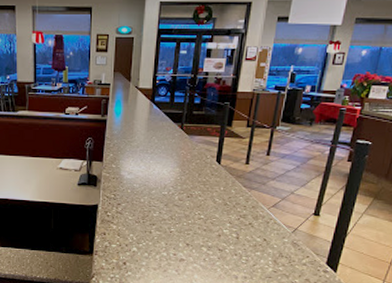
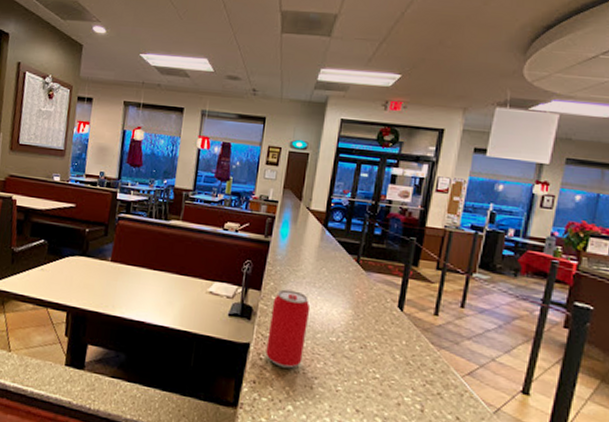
beverage can: none [111,158,145,220] -> present [265,289,311,369]

